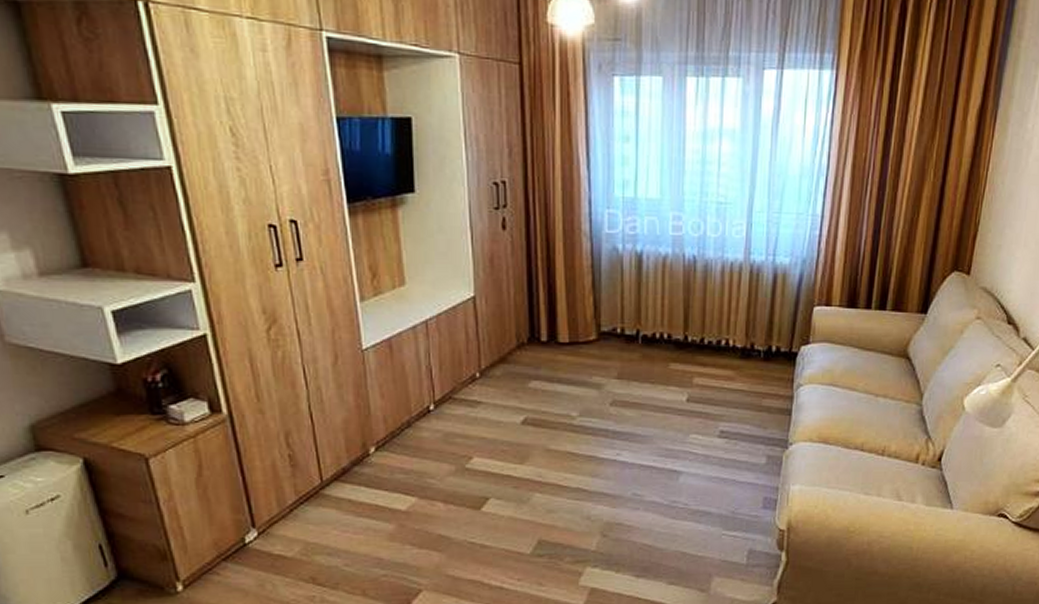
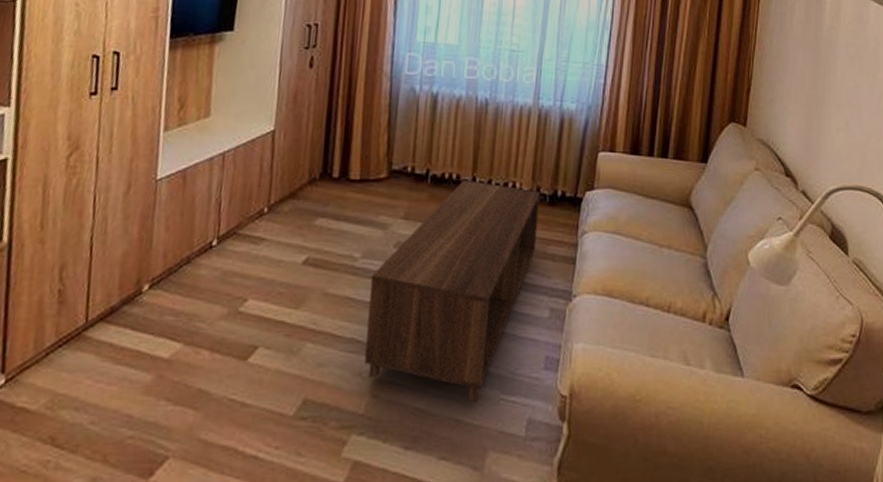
coffee table: none [590,340,755,538] -> present [364,180,541,402]

